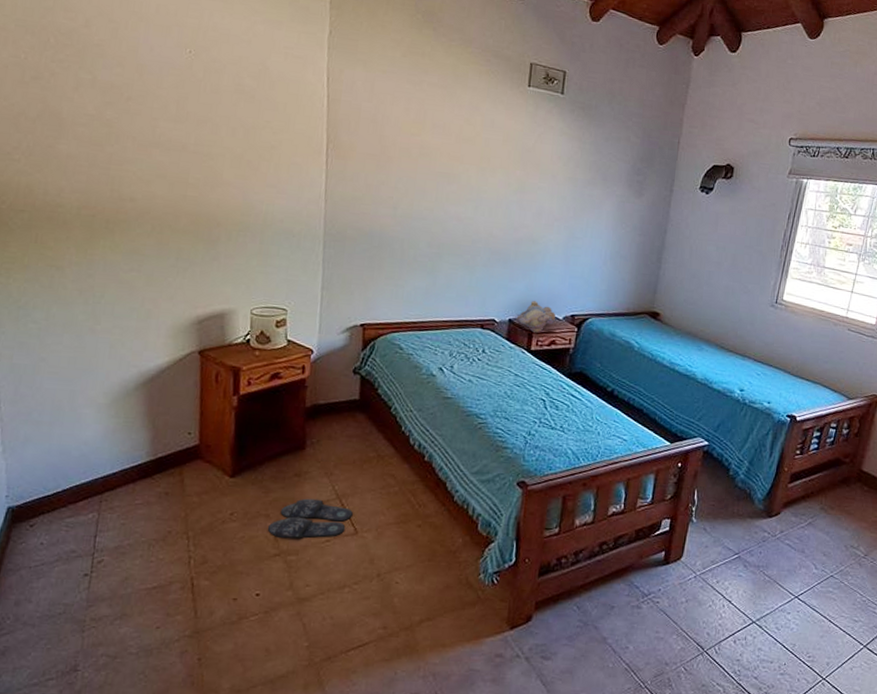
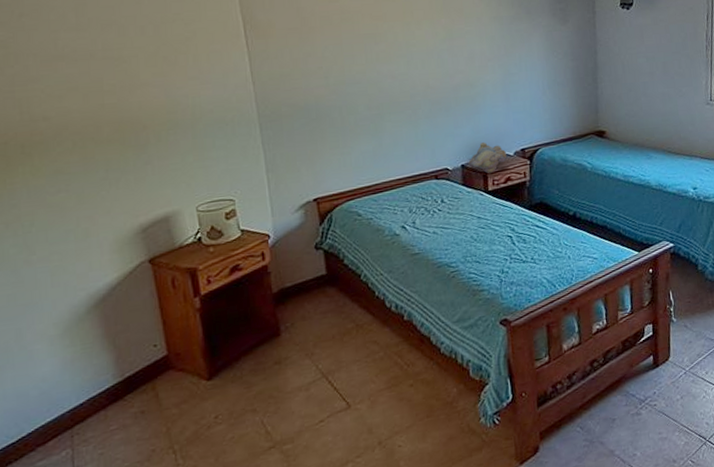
slippers: present [268,498,353,539] -> none [257,381,342,430]

